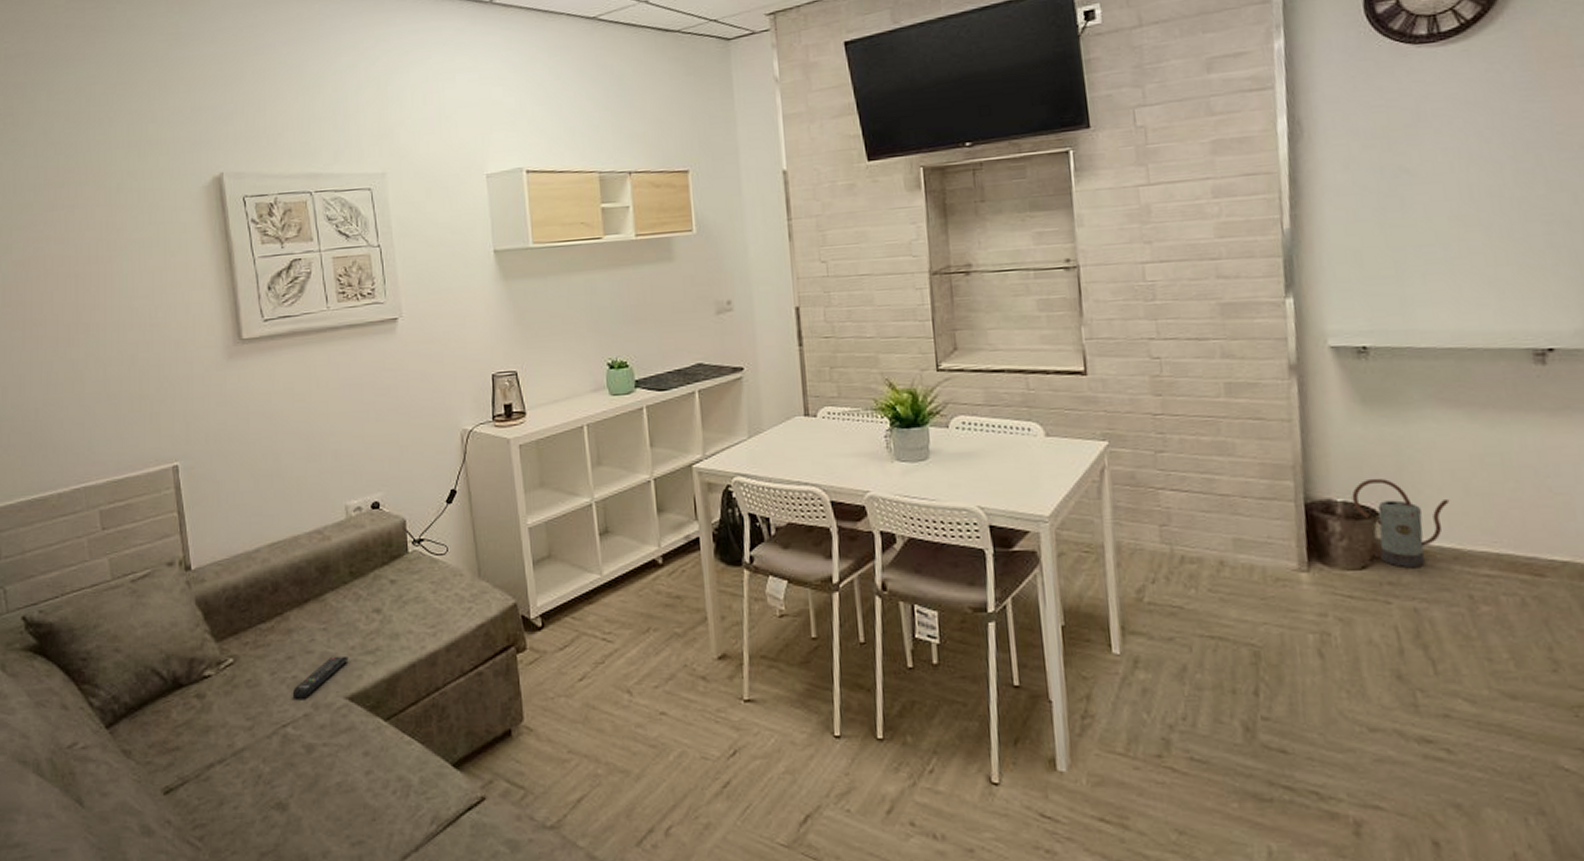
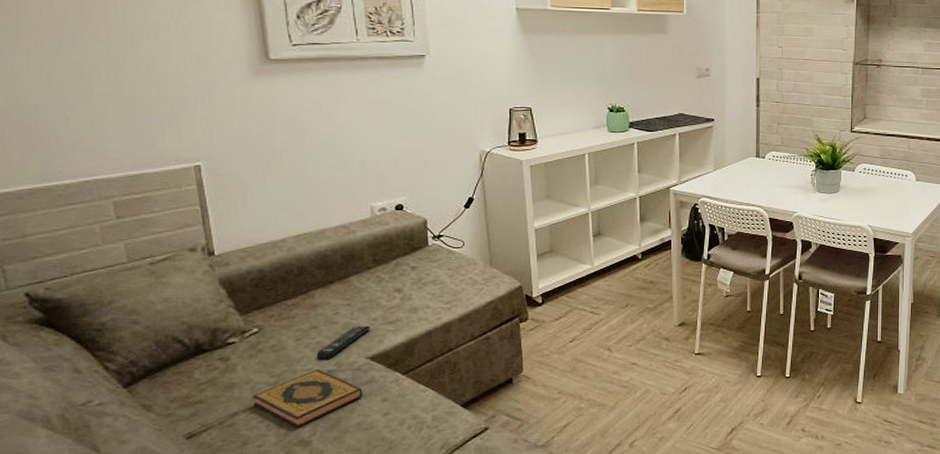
hardback book: none [228,712,342,786] -> present [252,370,363,428]

